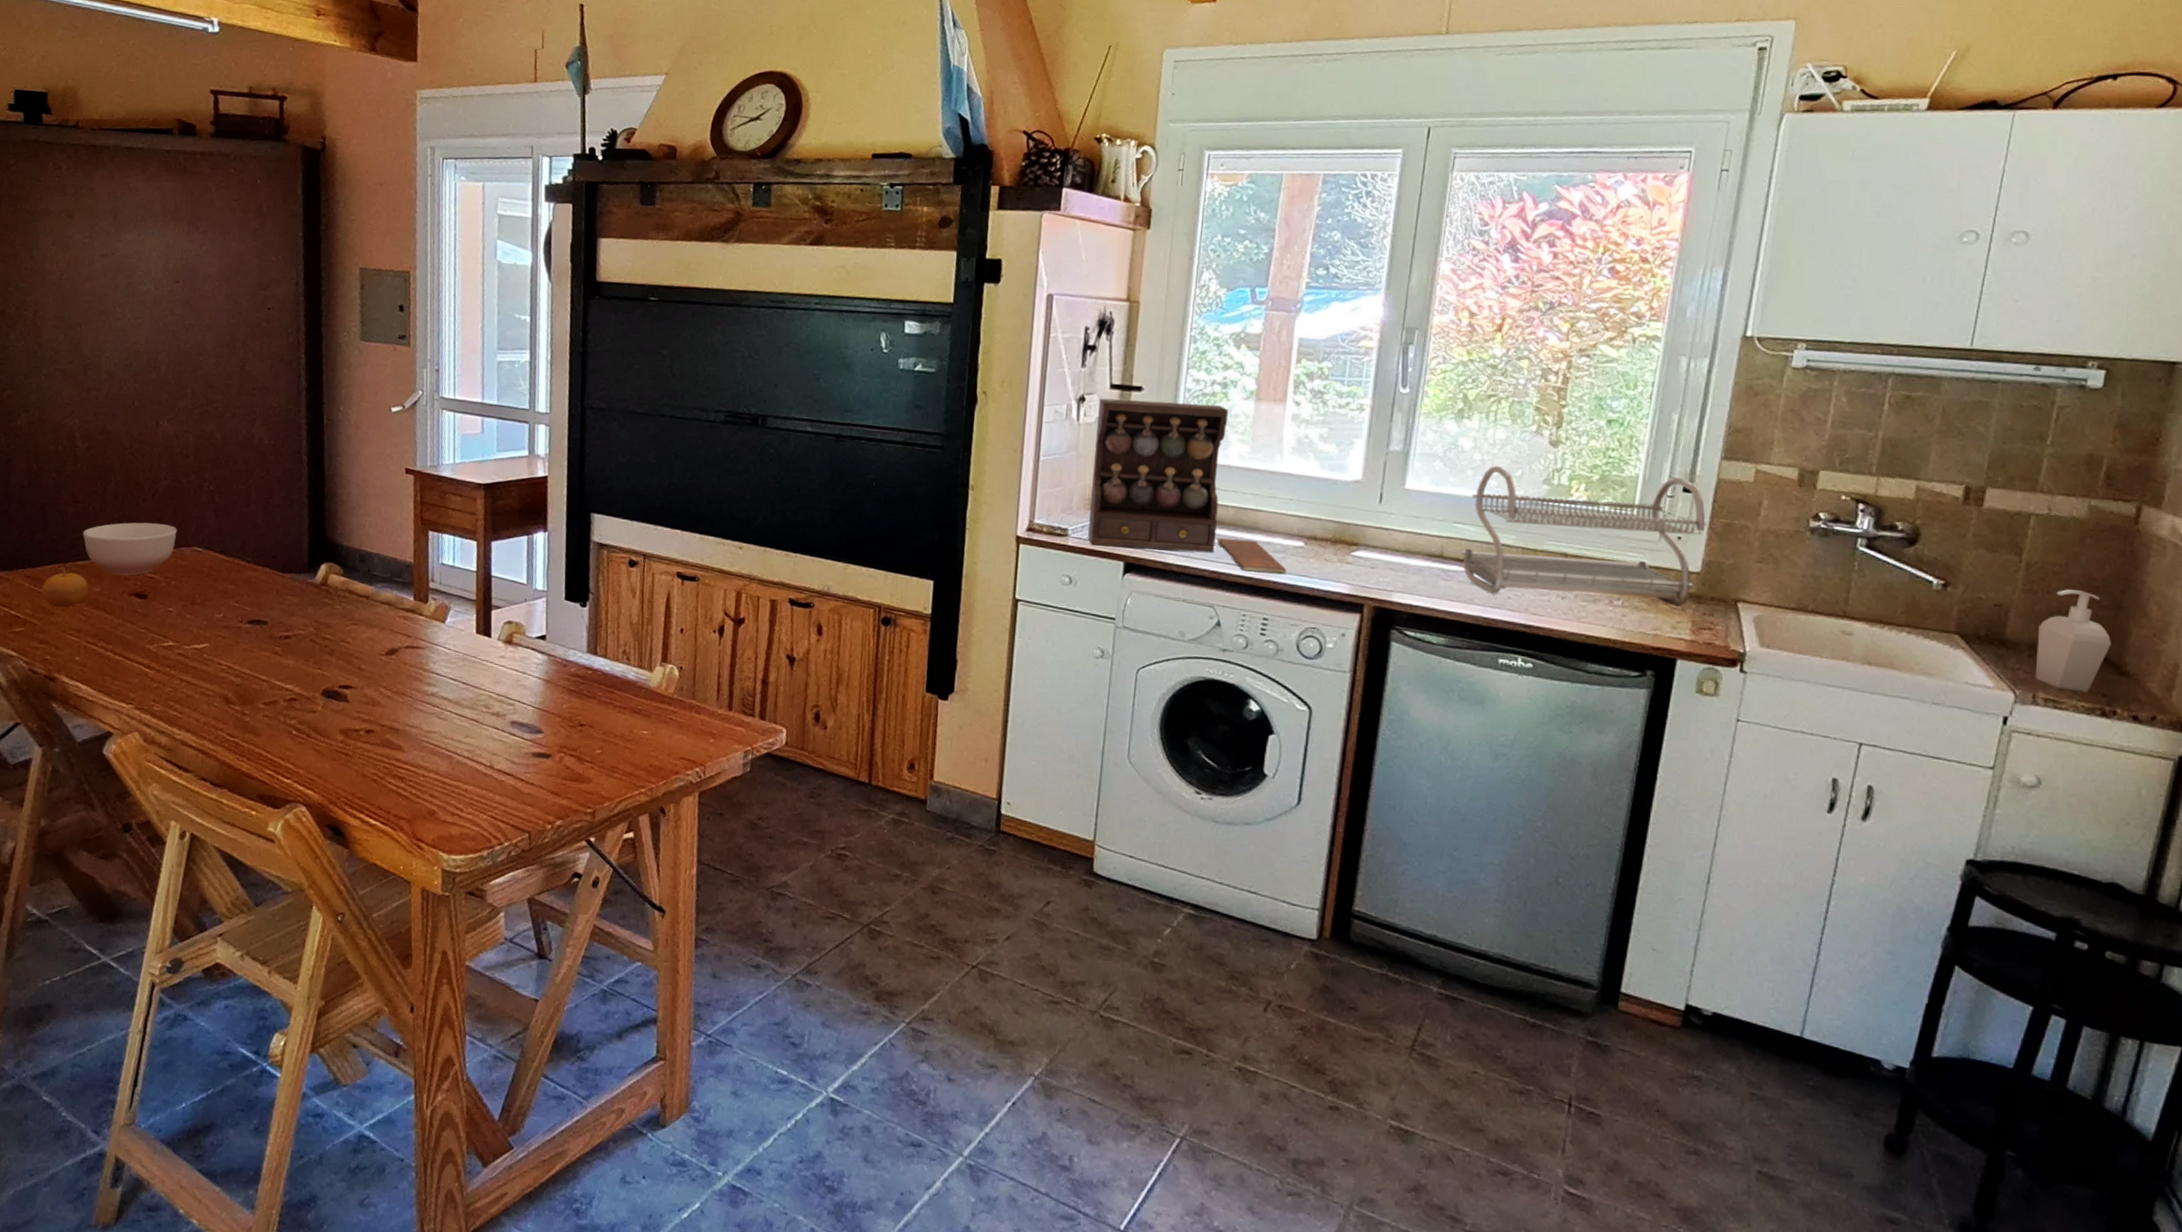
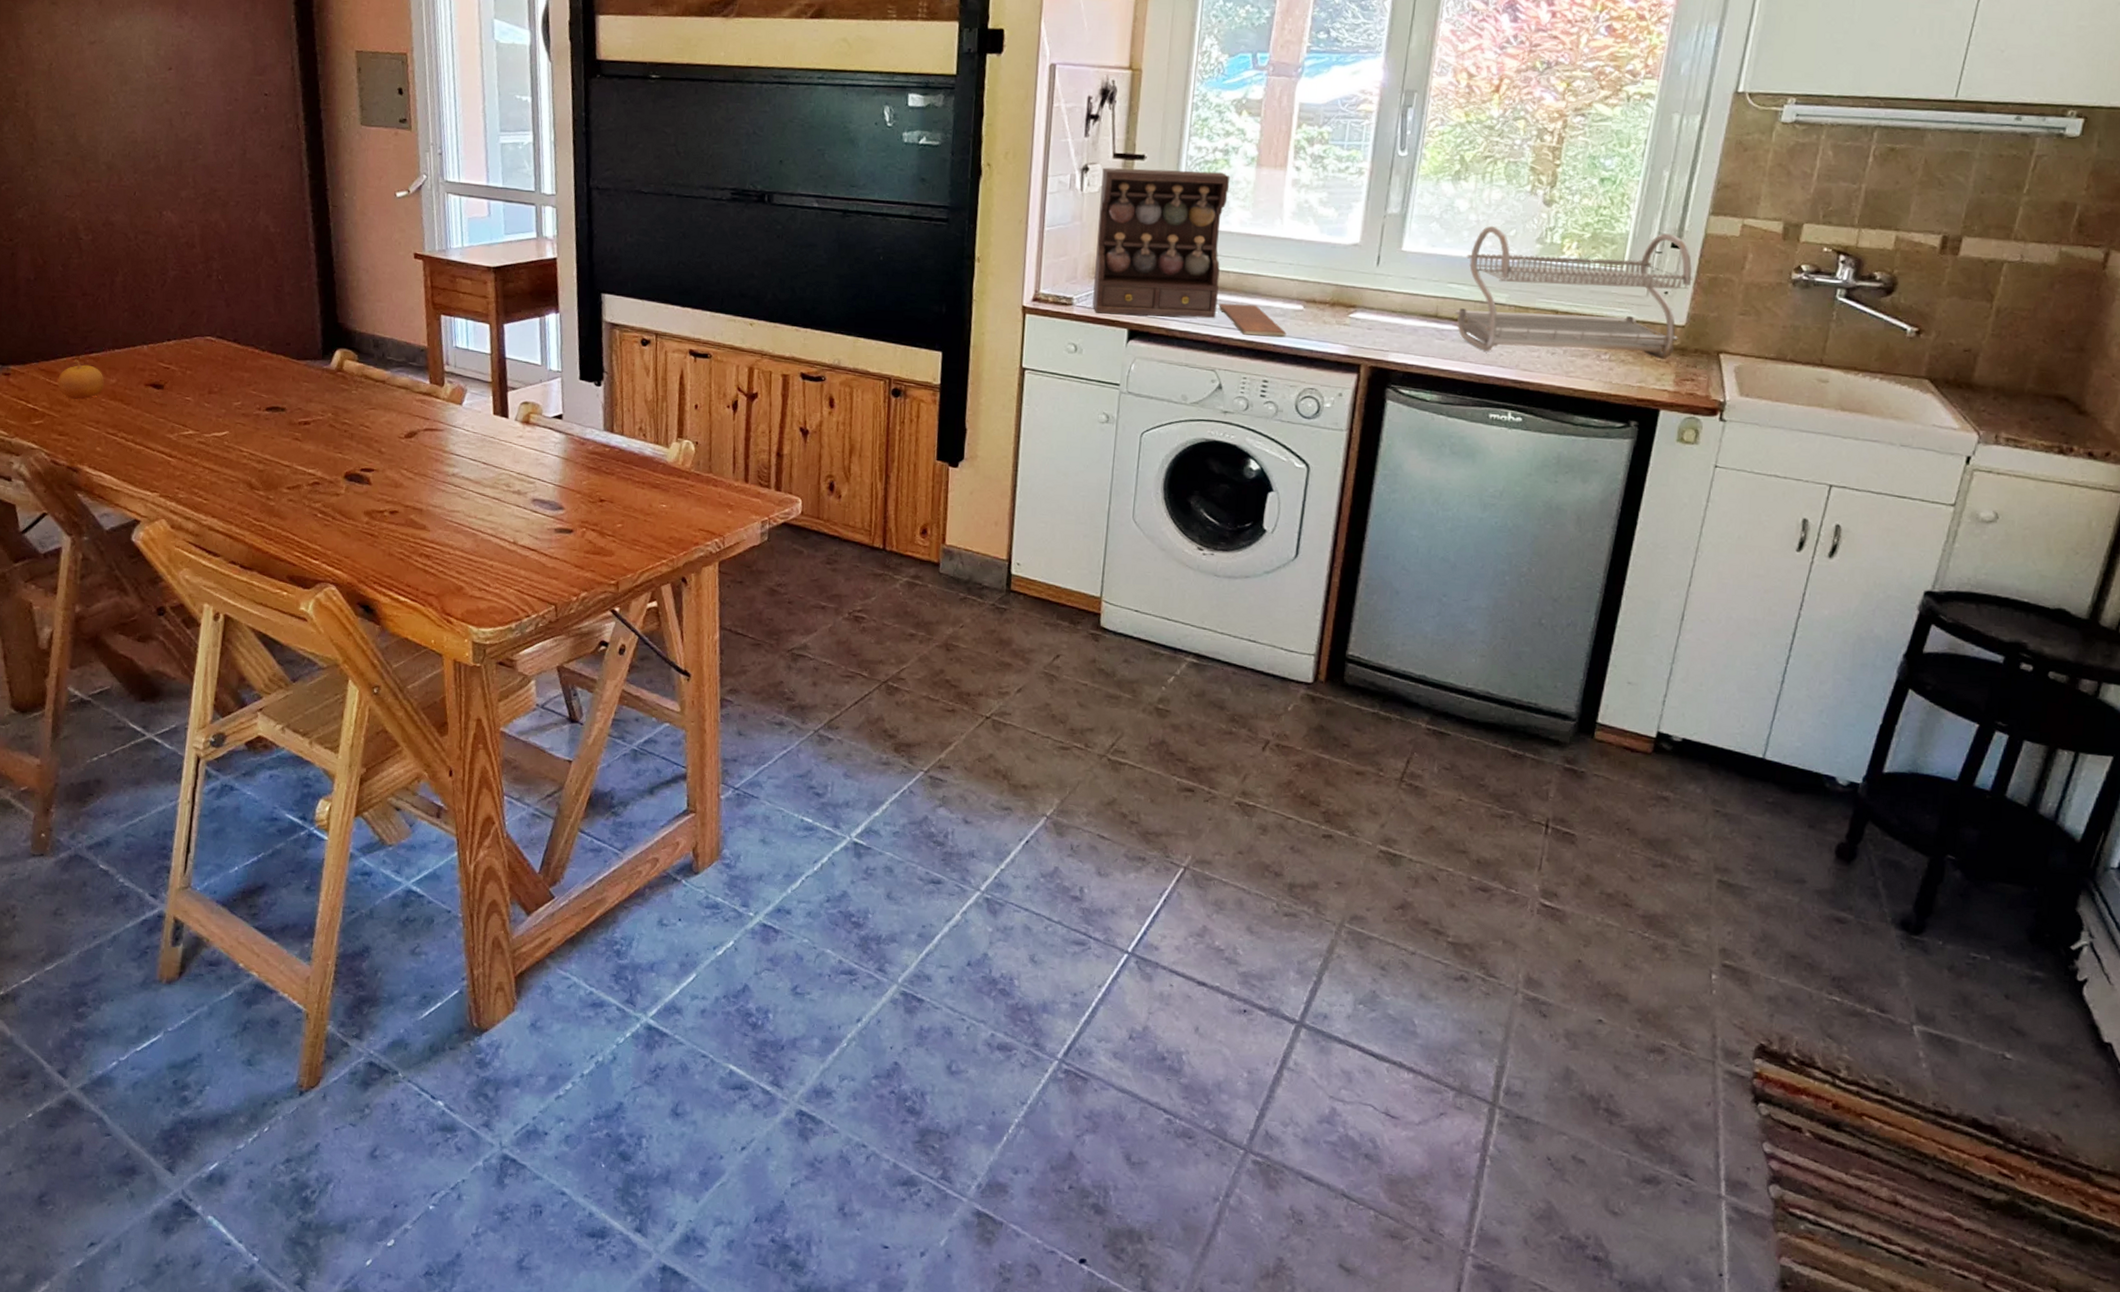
bowl: present [82,522,178,576] -> none [93,313,189,367]
soap bottle: present [2035,589,2111,693] -> none [1998,333,2073,432]

